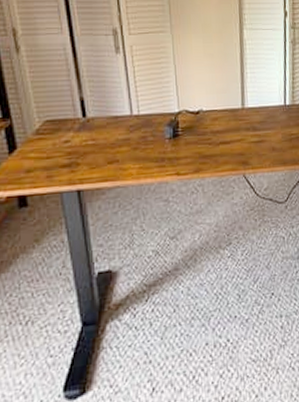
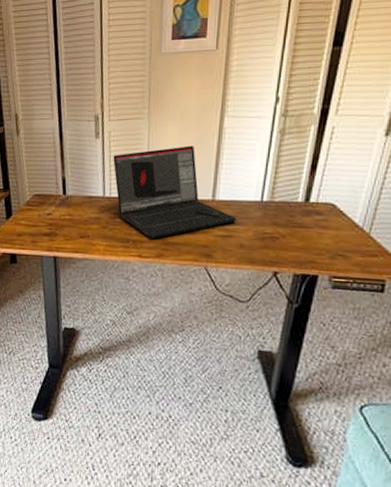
laptop: none [138,57,266,153] -> present [113,146,237,238]

